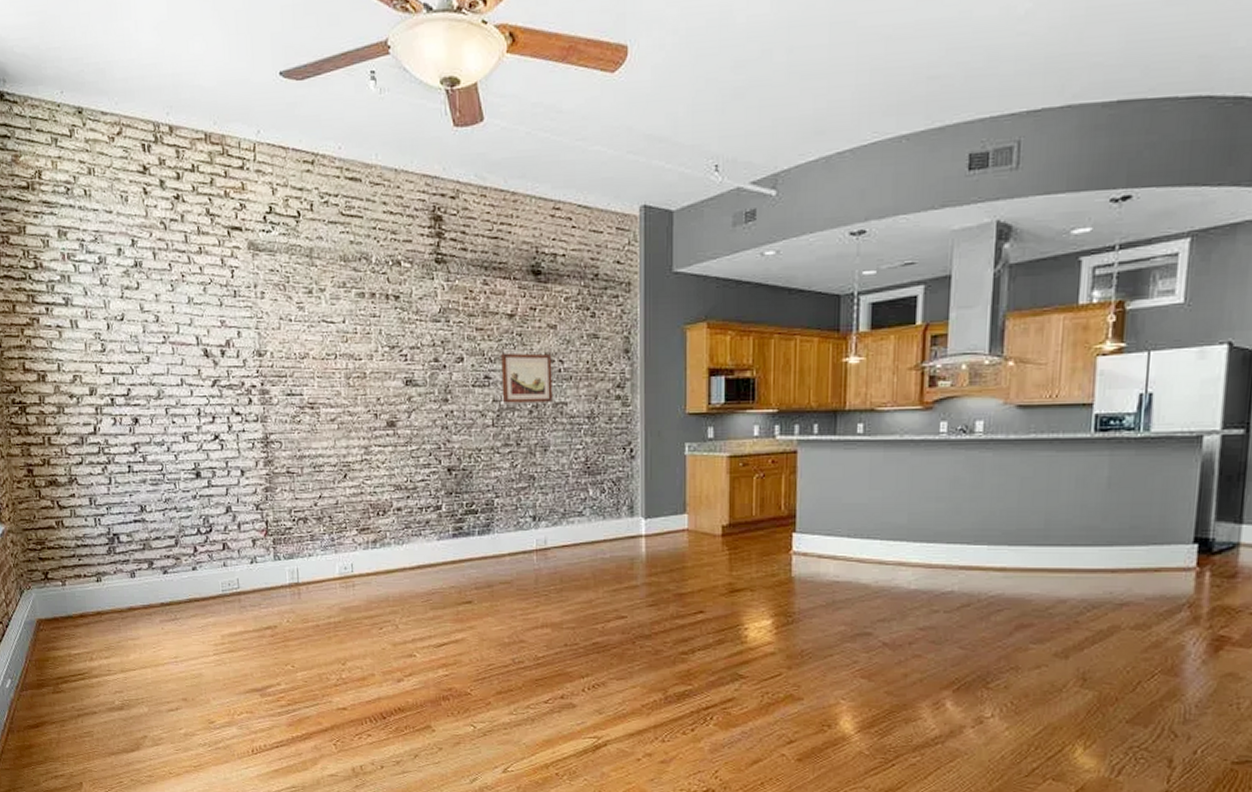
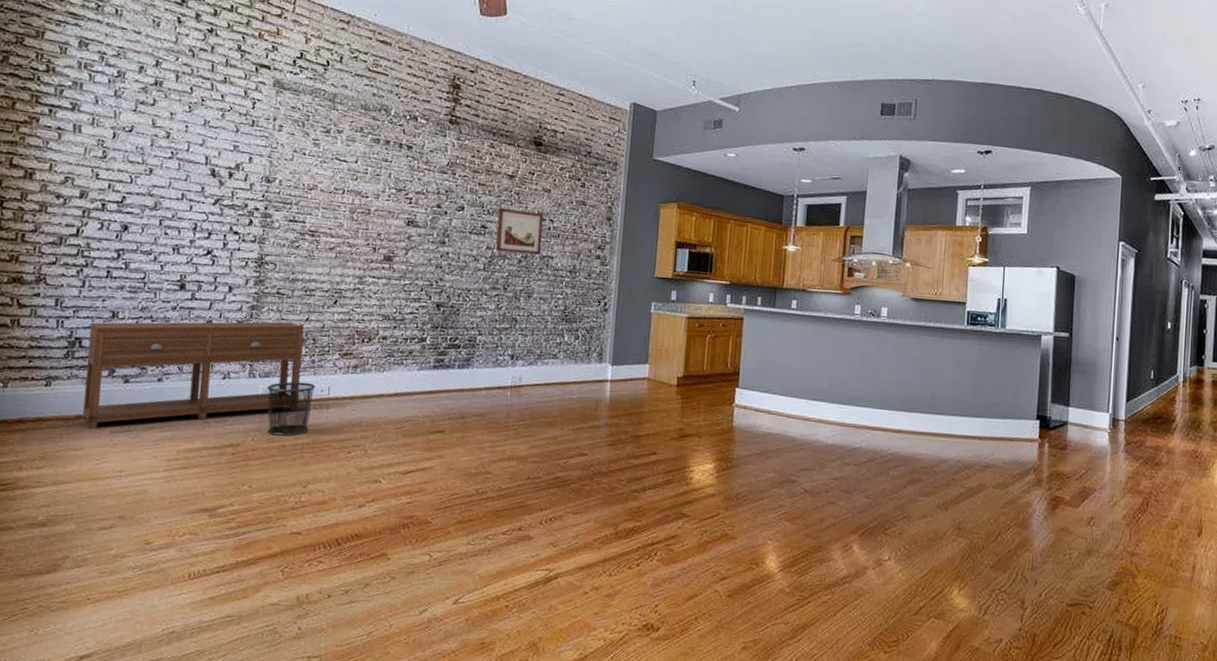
console table: none [124,501,324,620] -> present [82,321,304,430]
waste bin: none [293,561,339,616] -> present [267,381,316,437]

